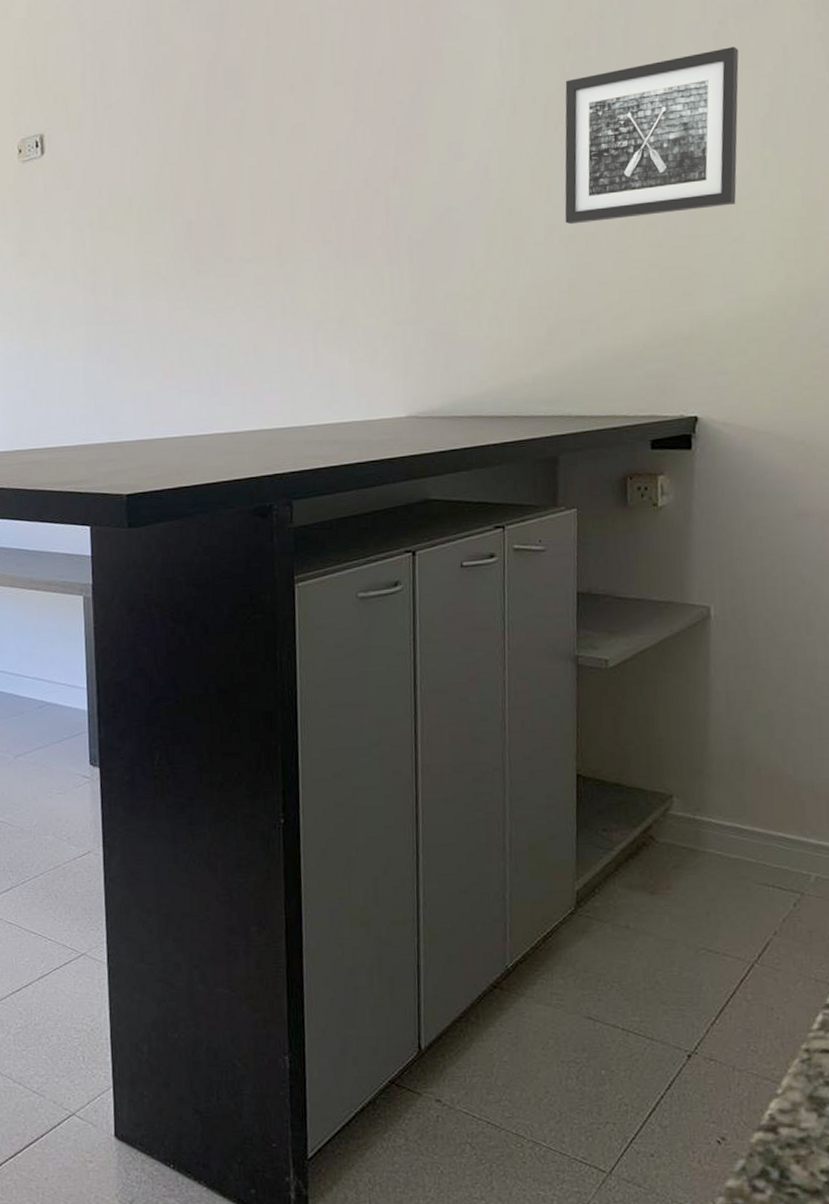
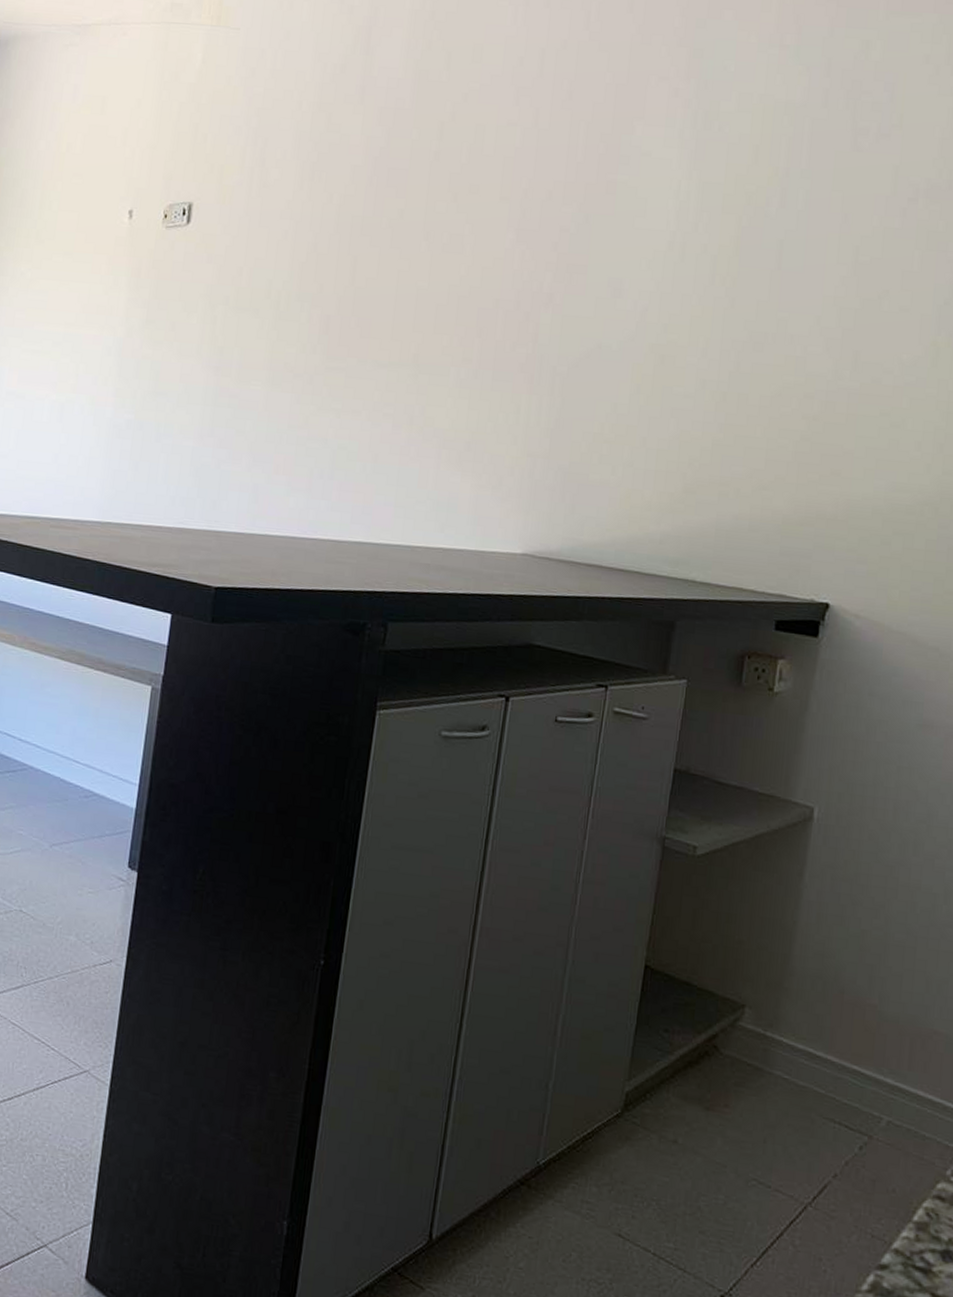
wall art: present [564,46,739,225] -> none [719,226,926,389]

